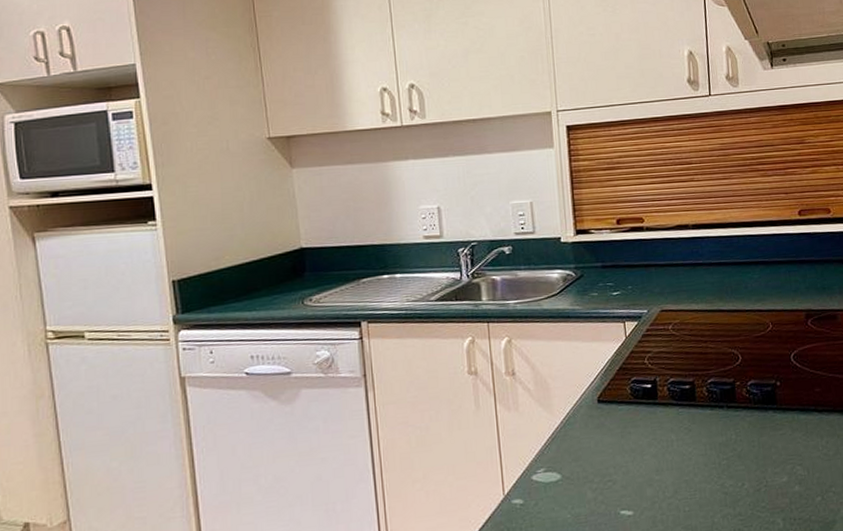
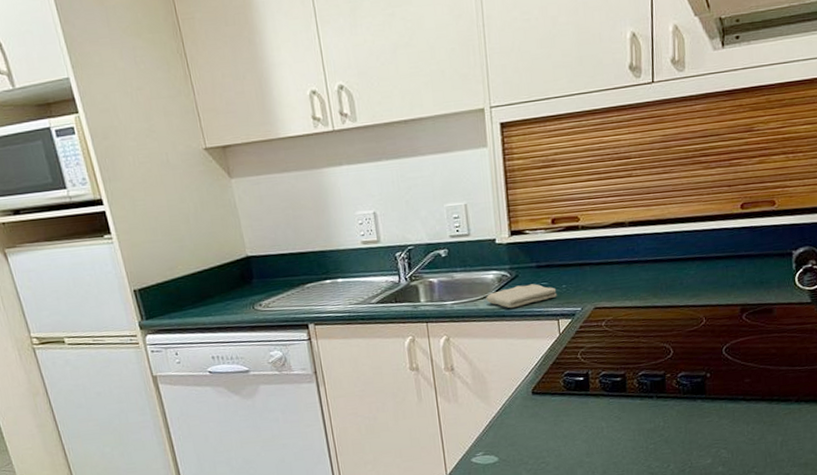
washcloth: none [550,284,623,310] -> present [486,284,557,309]

